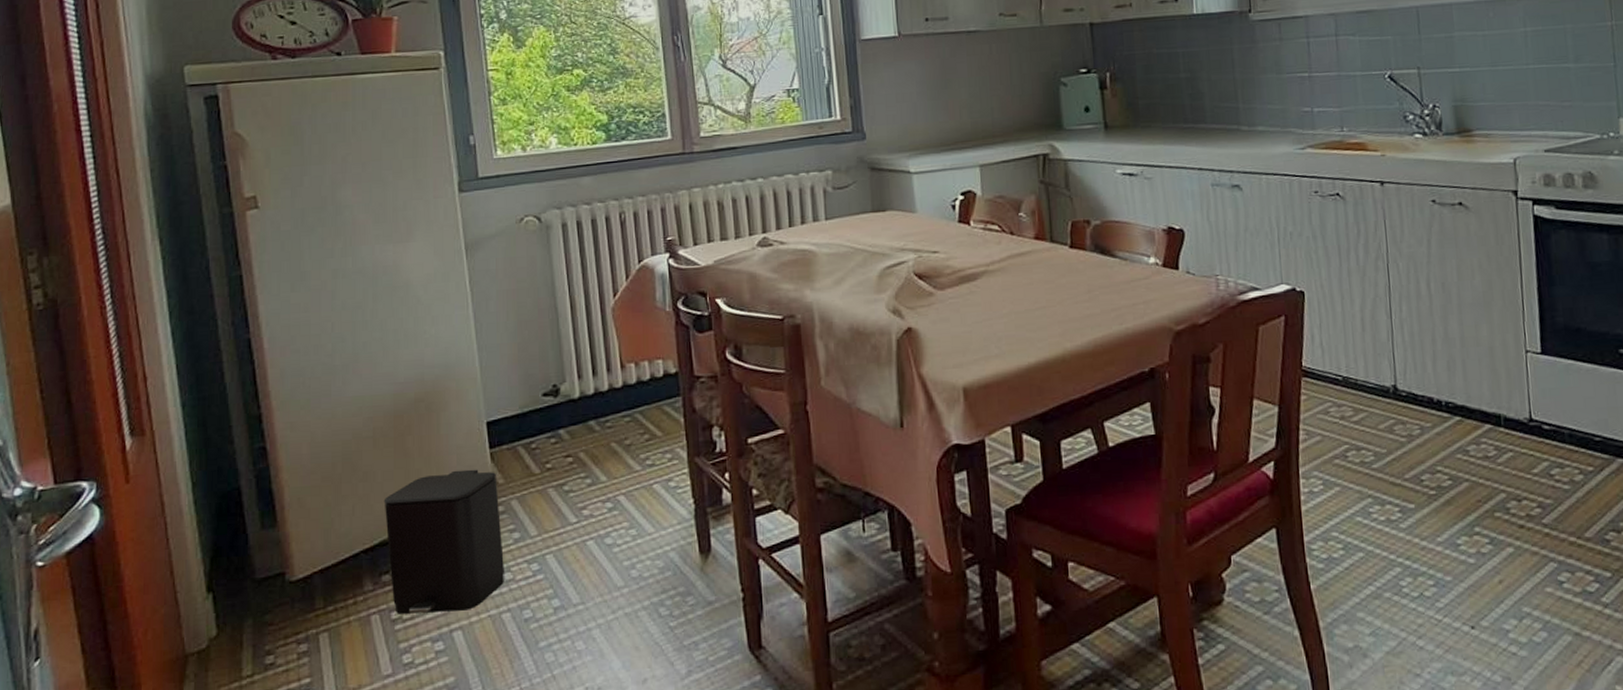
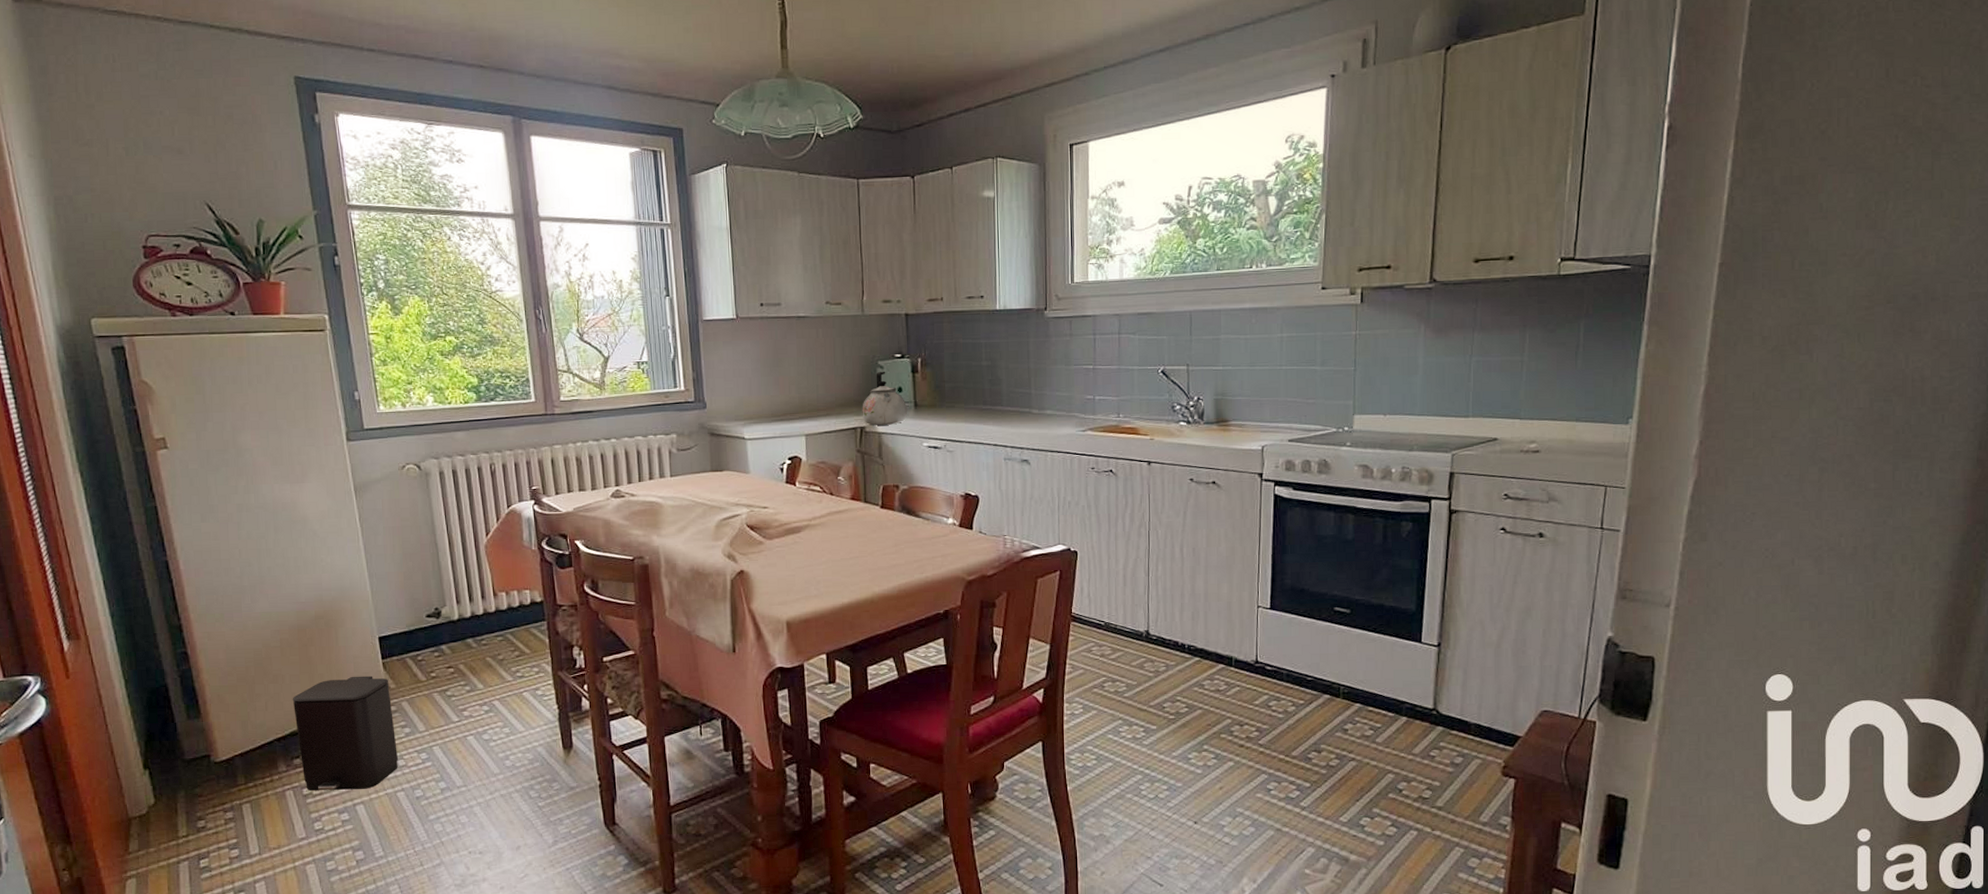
kettle: none [1044,88,1097,152] -> present [862,371,908,425]

